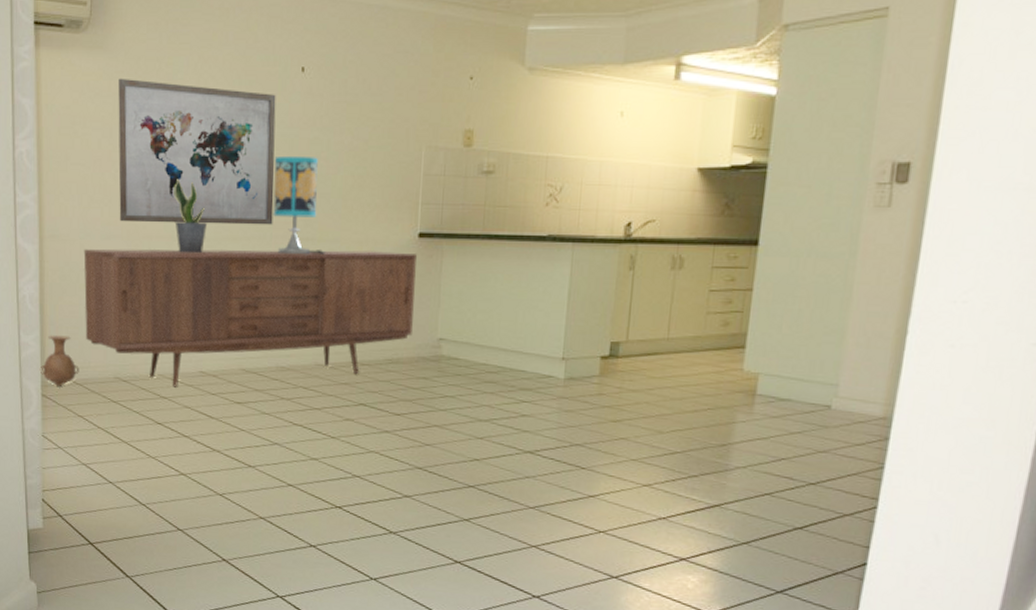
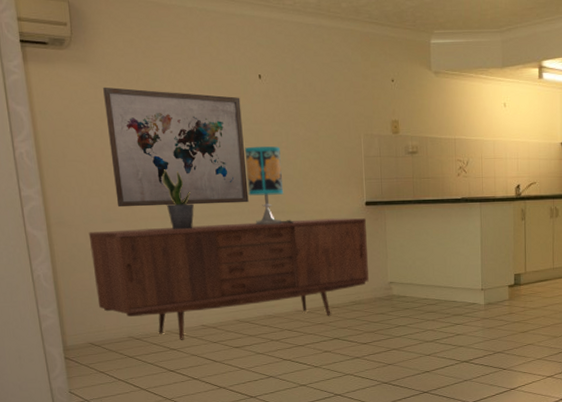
vase: present [39,335,79,386] -> none [60,306,97,349]

